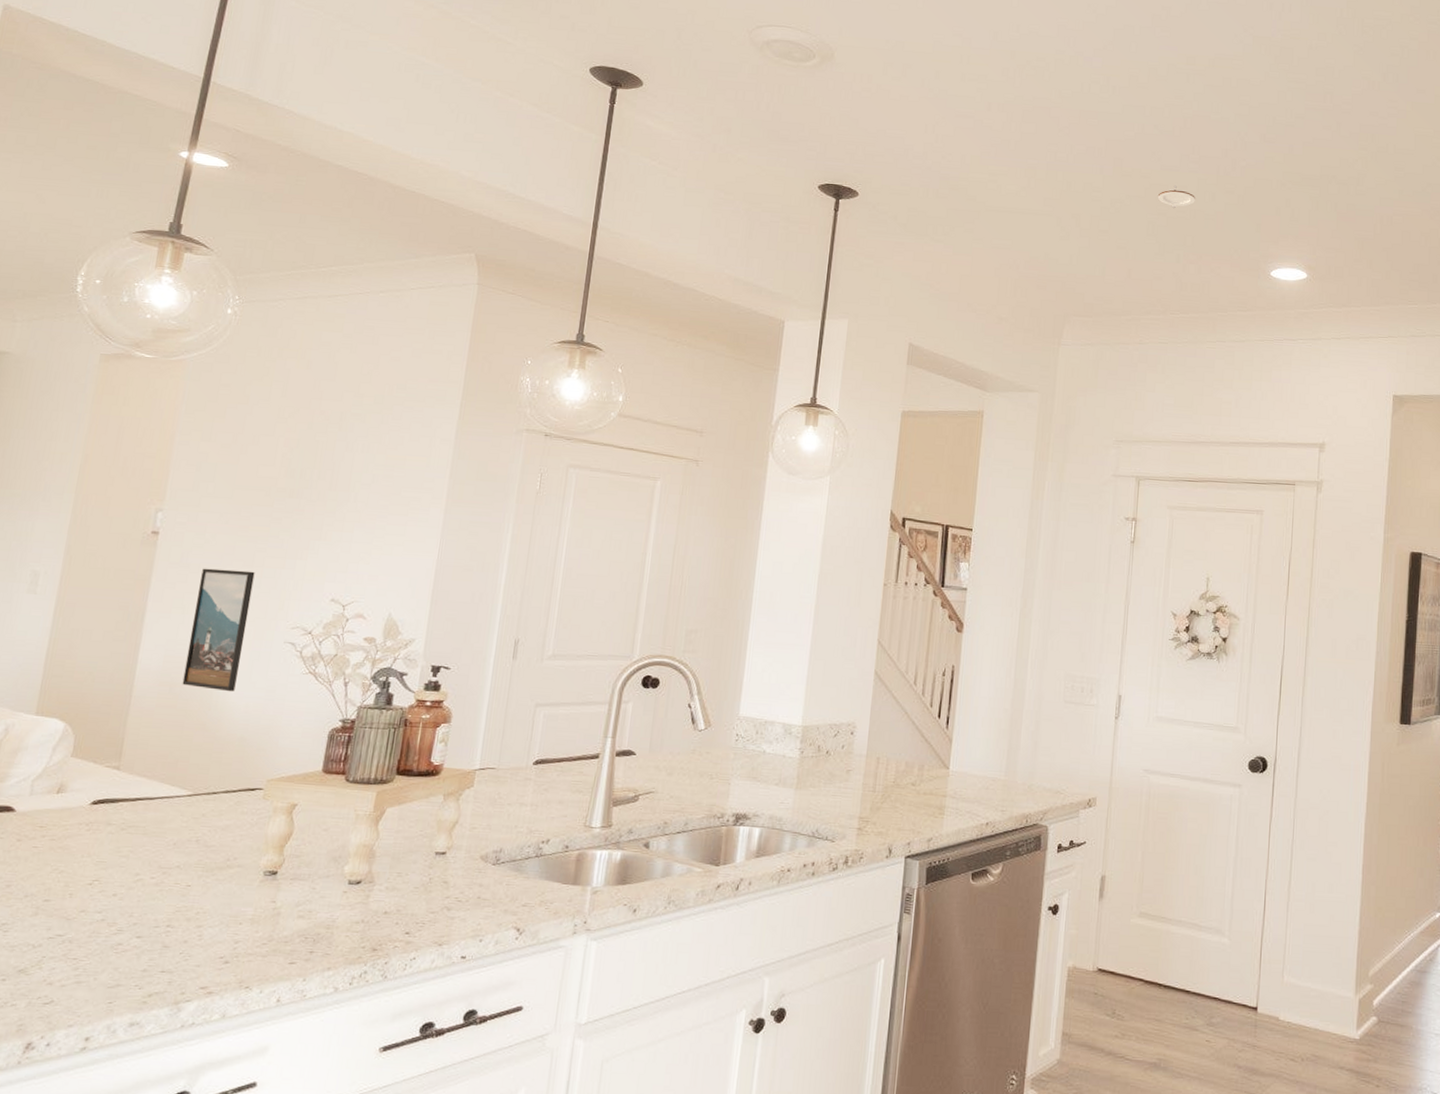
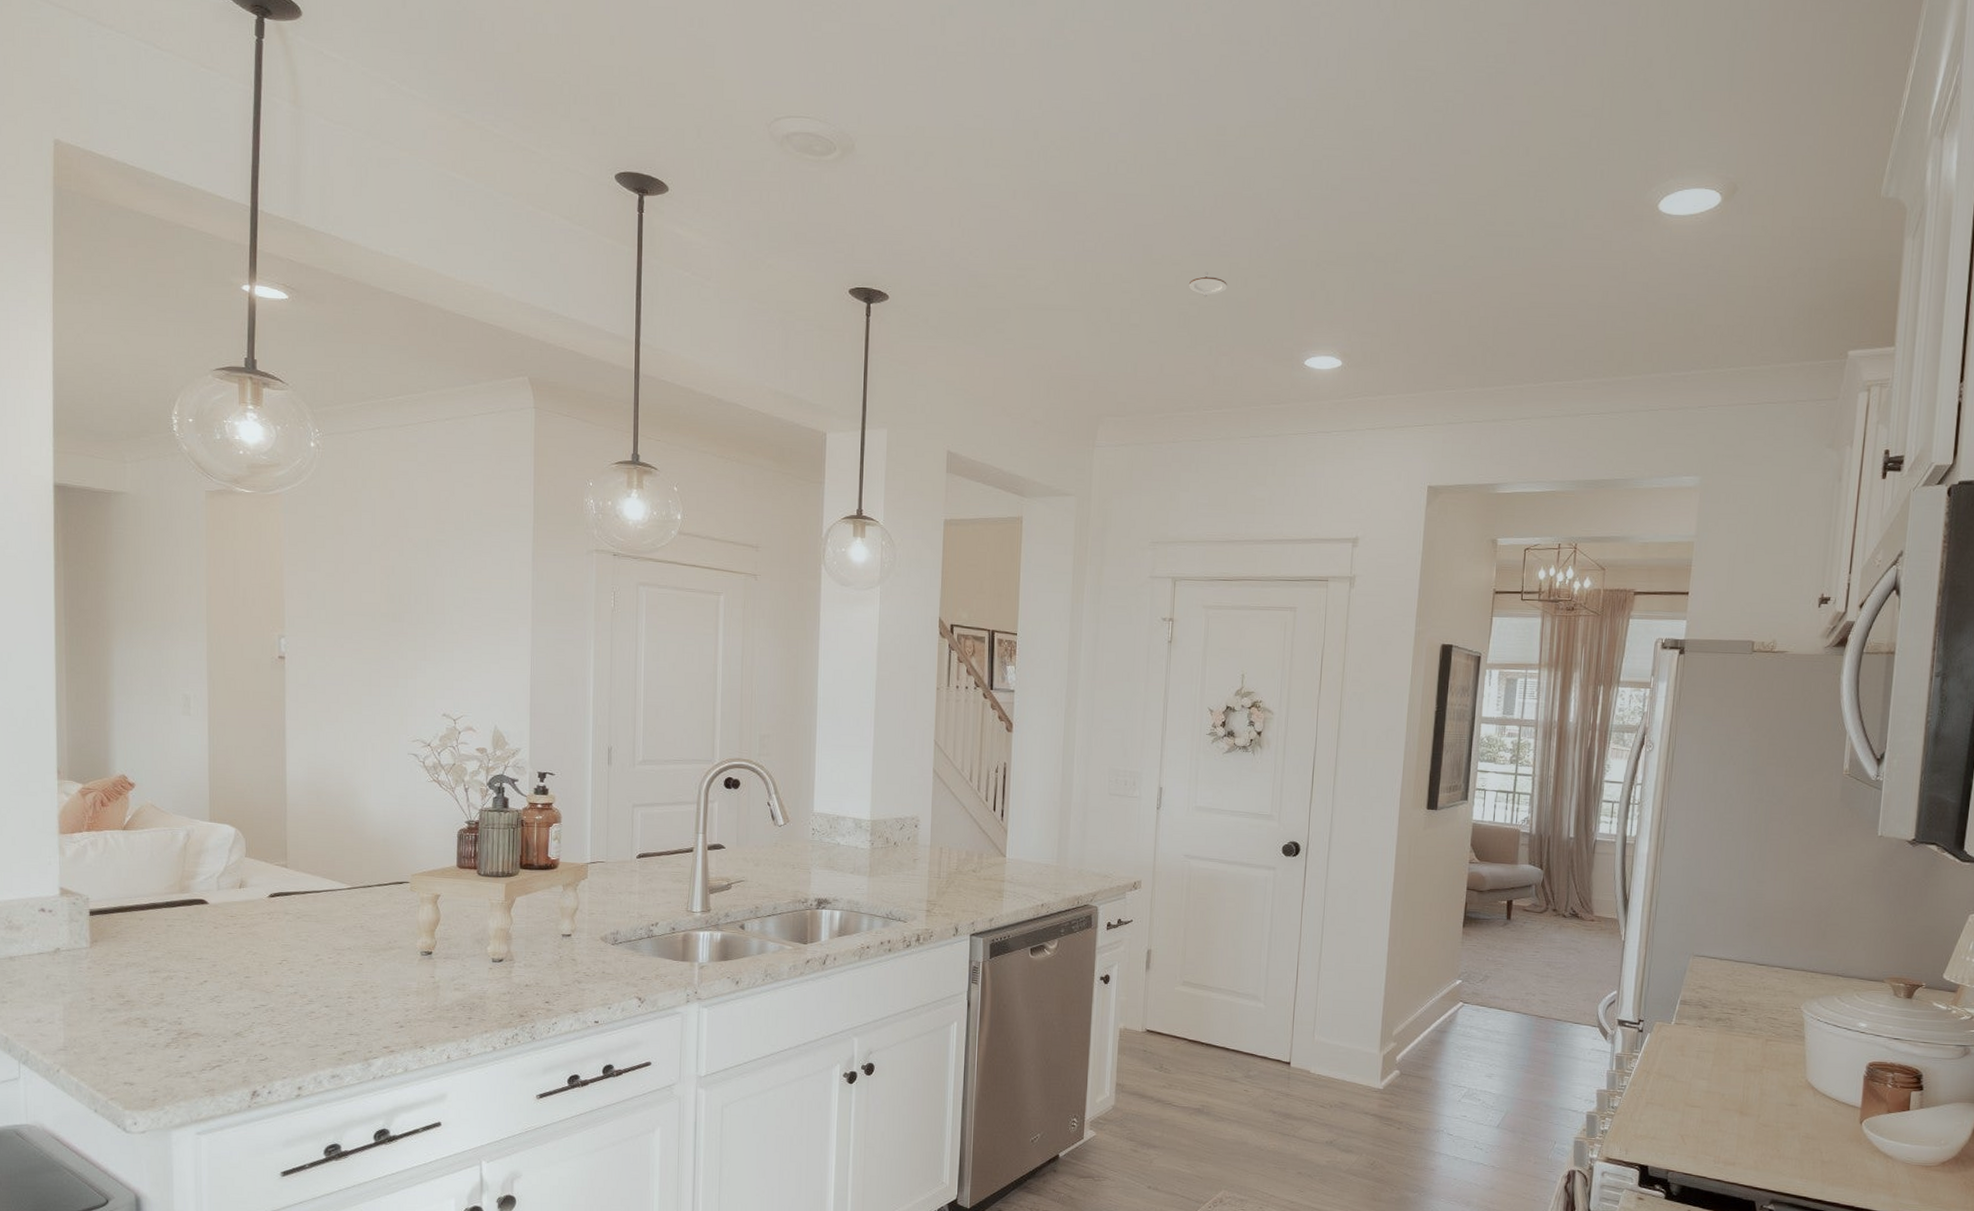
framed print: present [182,568,255,692] -> none [327,688,373,799]

